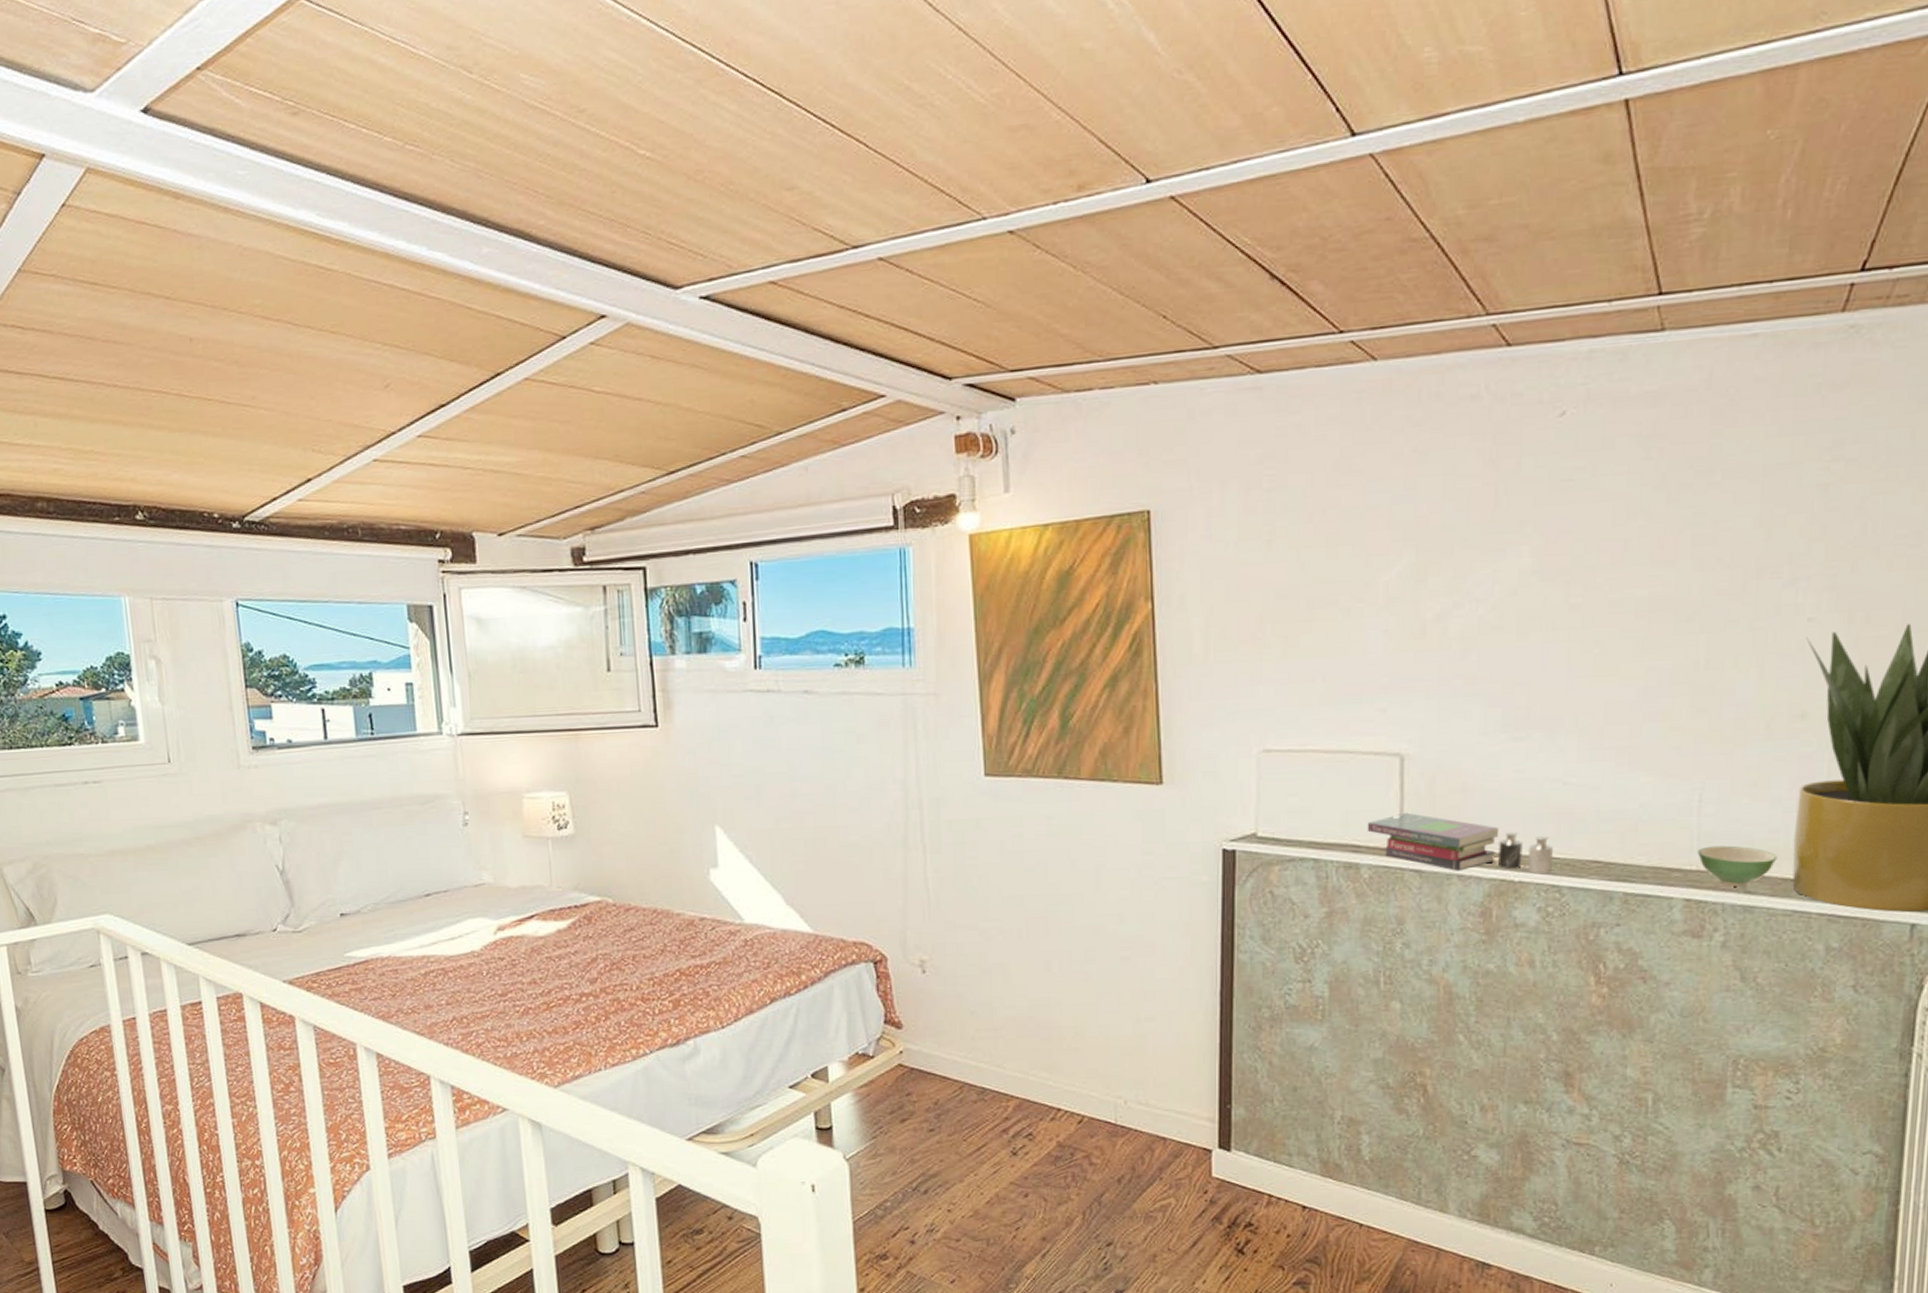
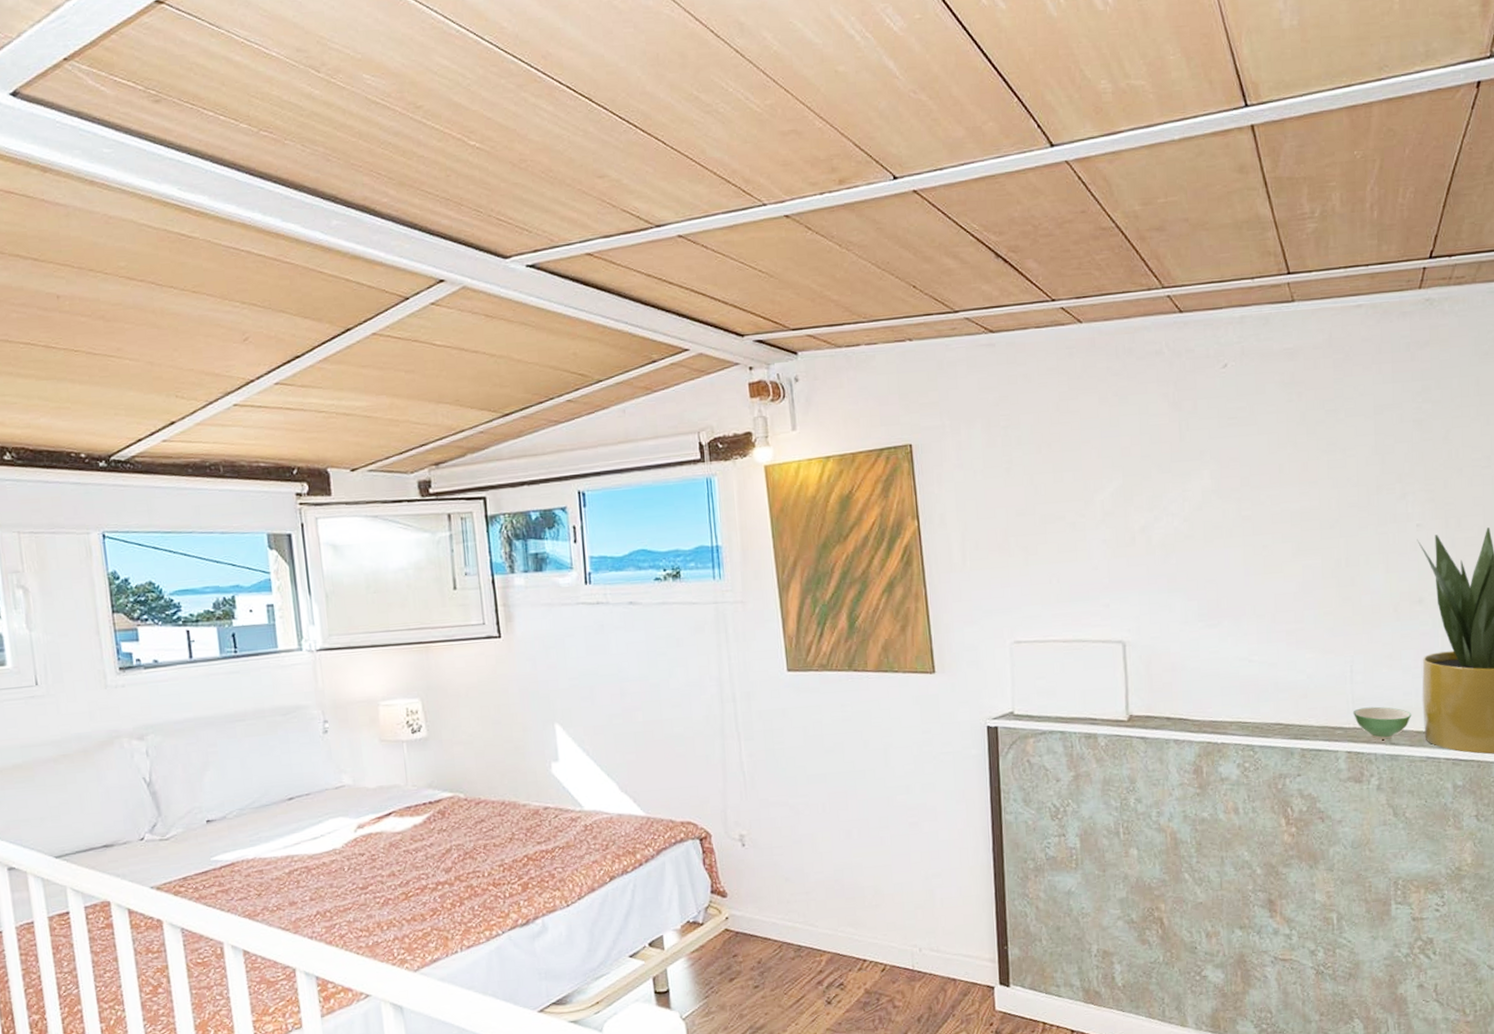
books: present [1367,812,1499,871] -> none [1100,689,1203,737]
candle: present [1498,832,1554,875] -> none [1204,702,1246,737]

